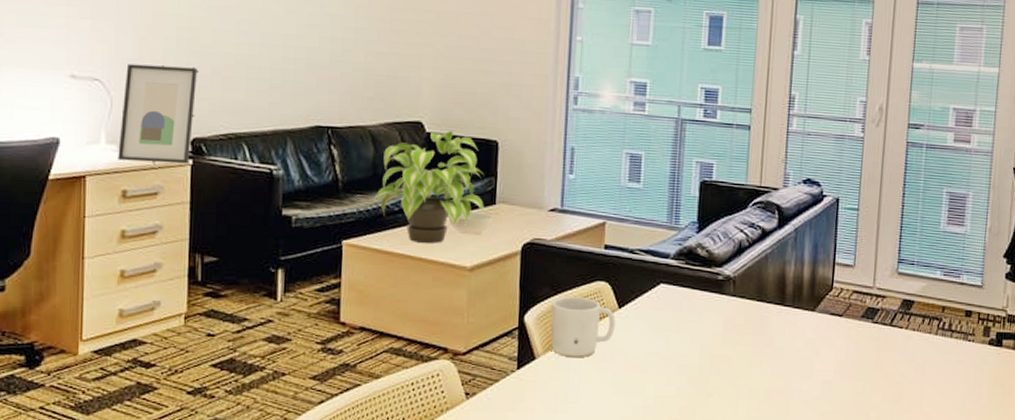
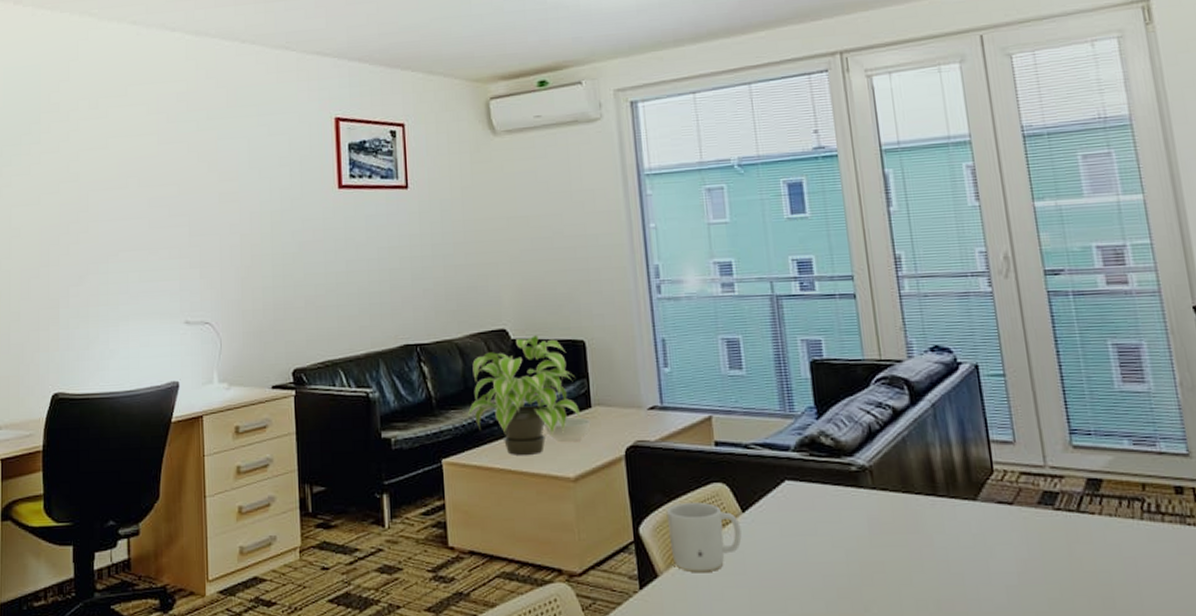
picture frame: present [118,64,199,164] -> none [229,300,294,398]

